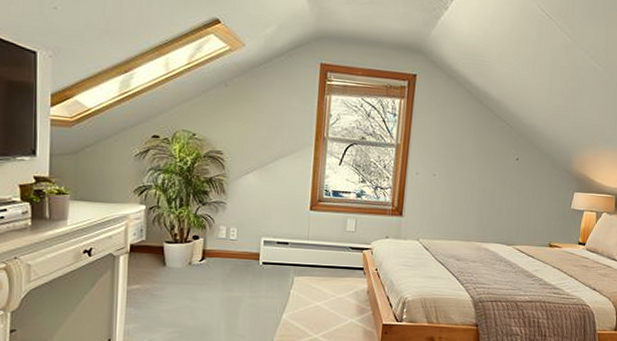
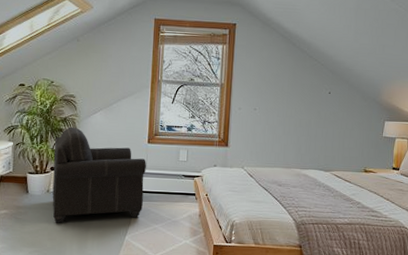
armchair: none [195,189,309,300] -> present [52,127,147,223]

